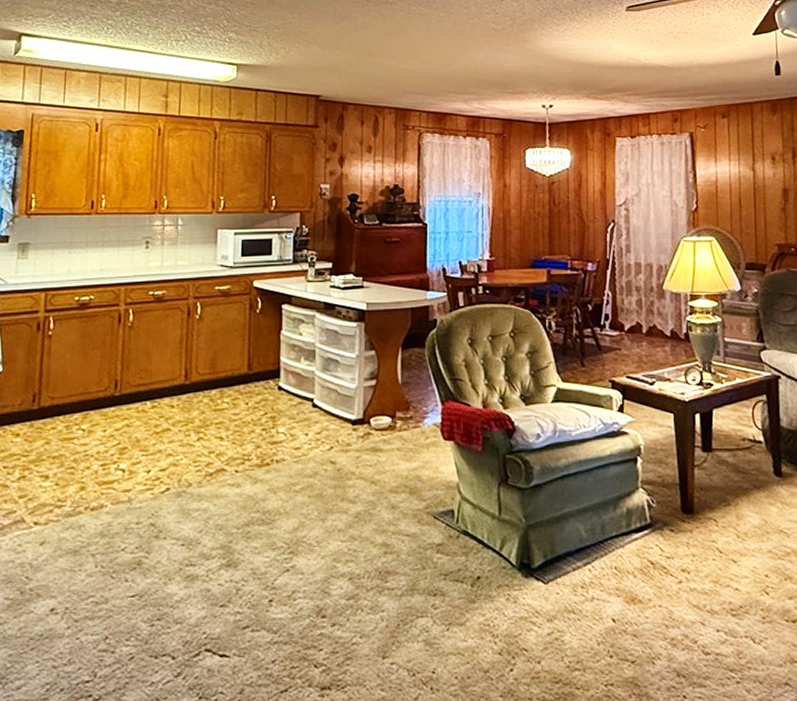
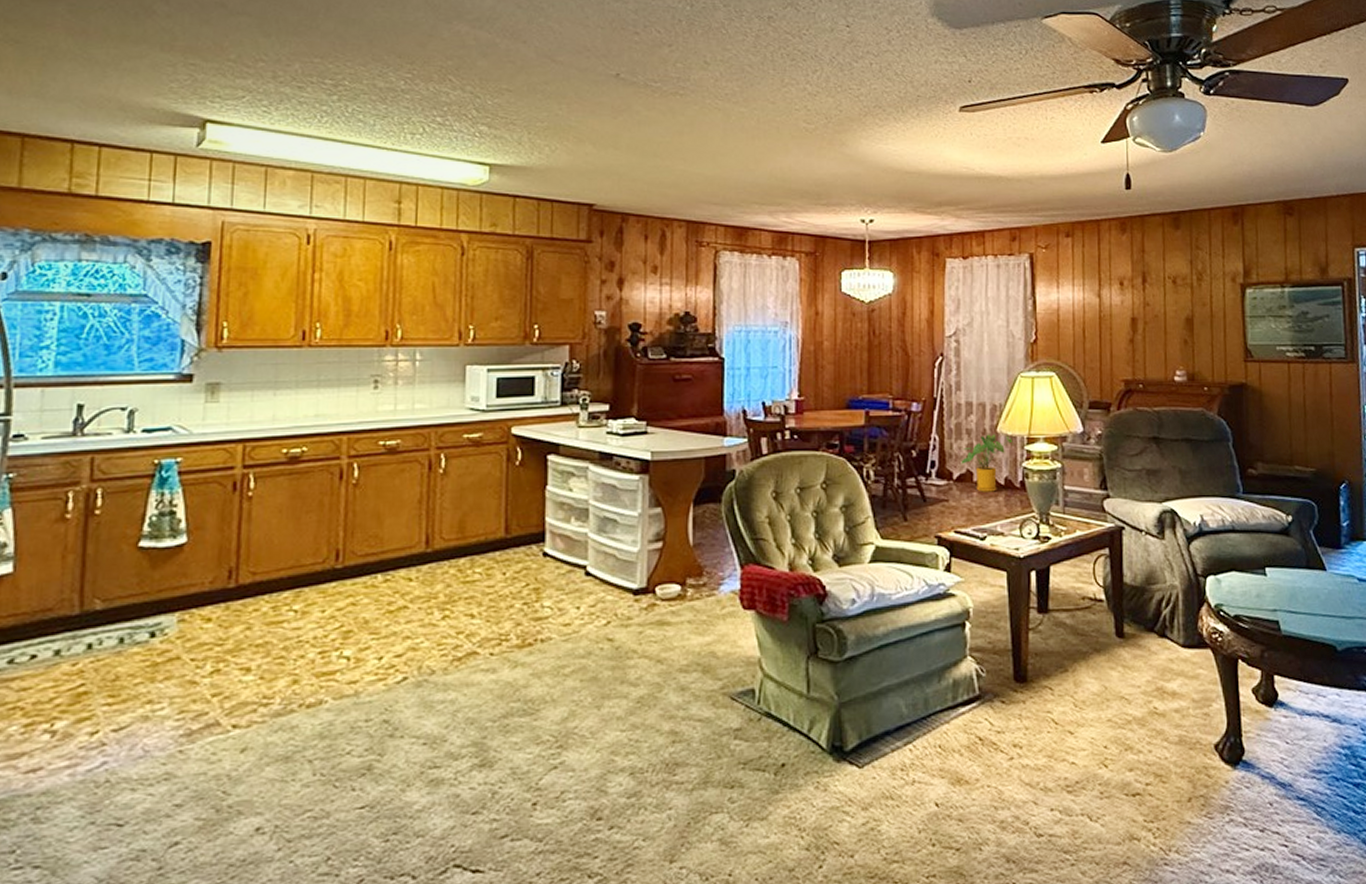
house plant: none [631,291,678,343] -> present [961,434,1013,492]

